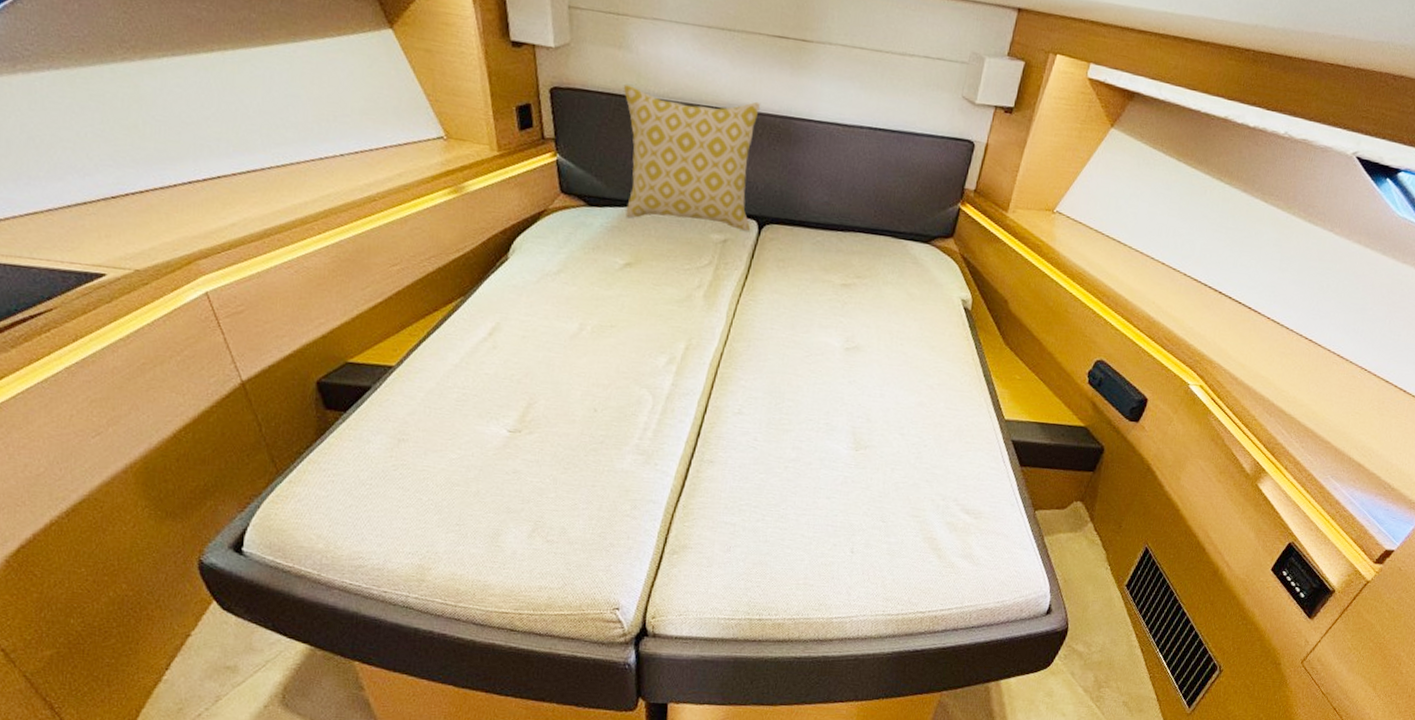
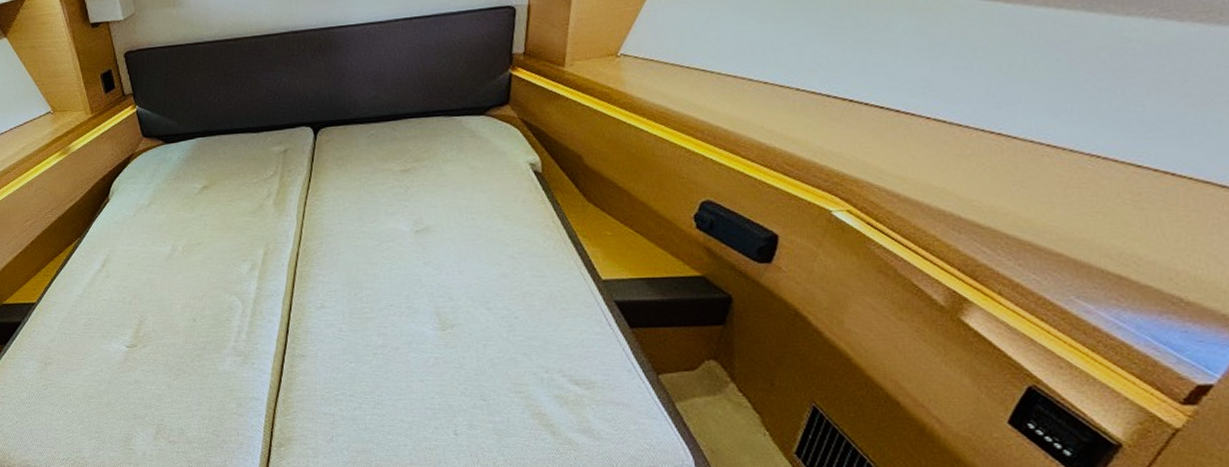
pillow: present [623,85,760,232] -> none [181,21,307,148]

